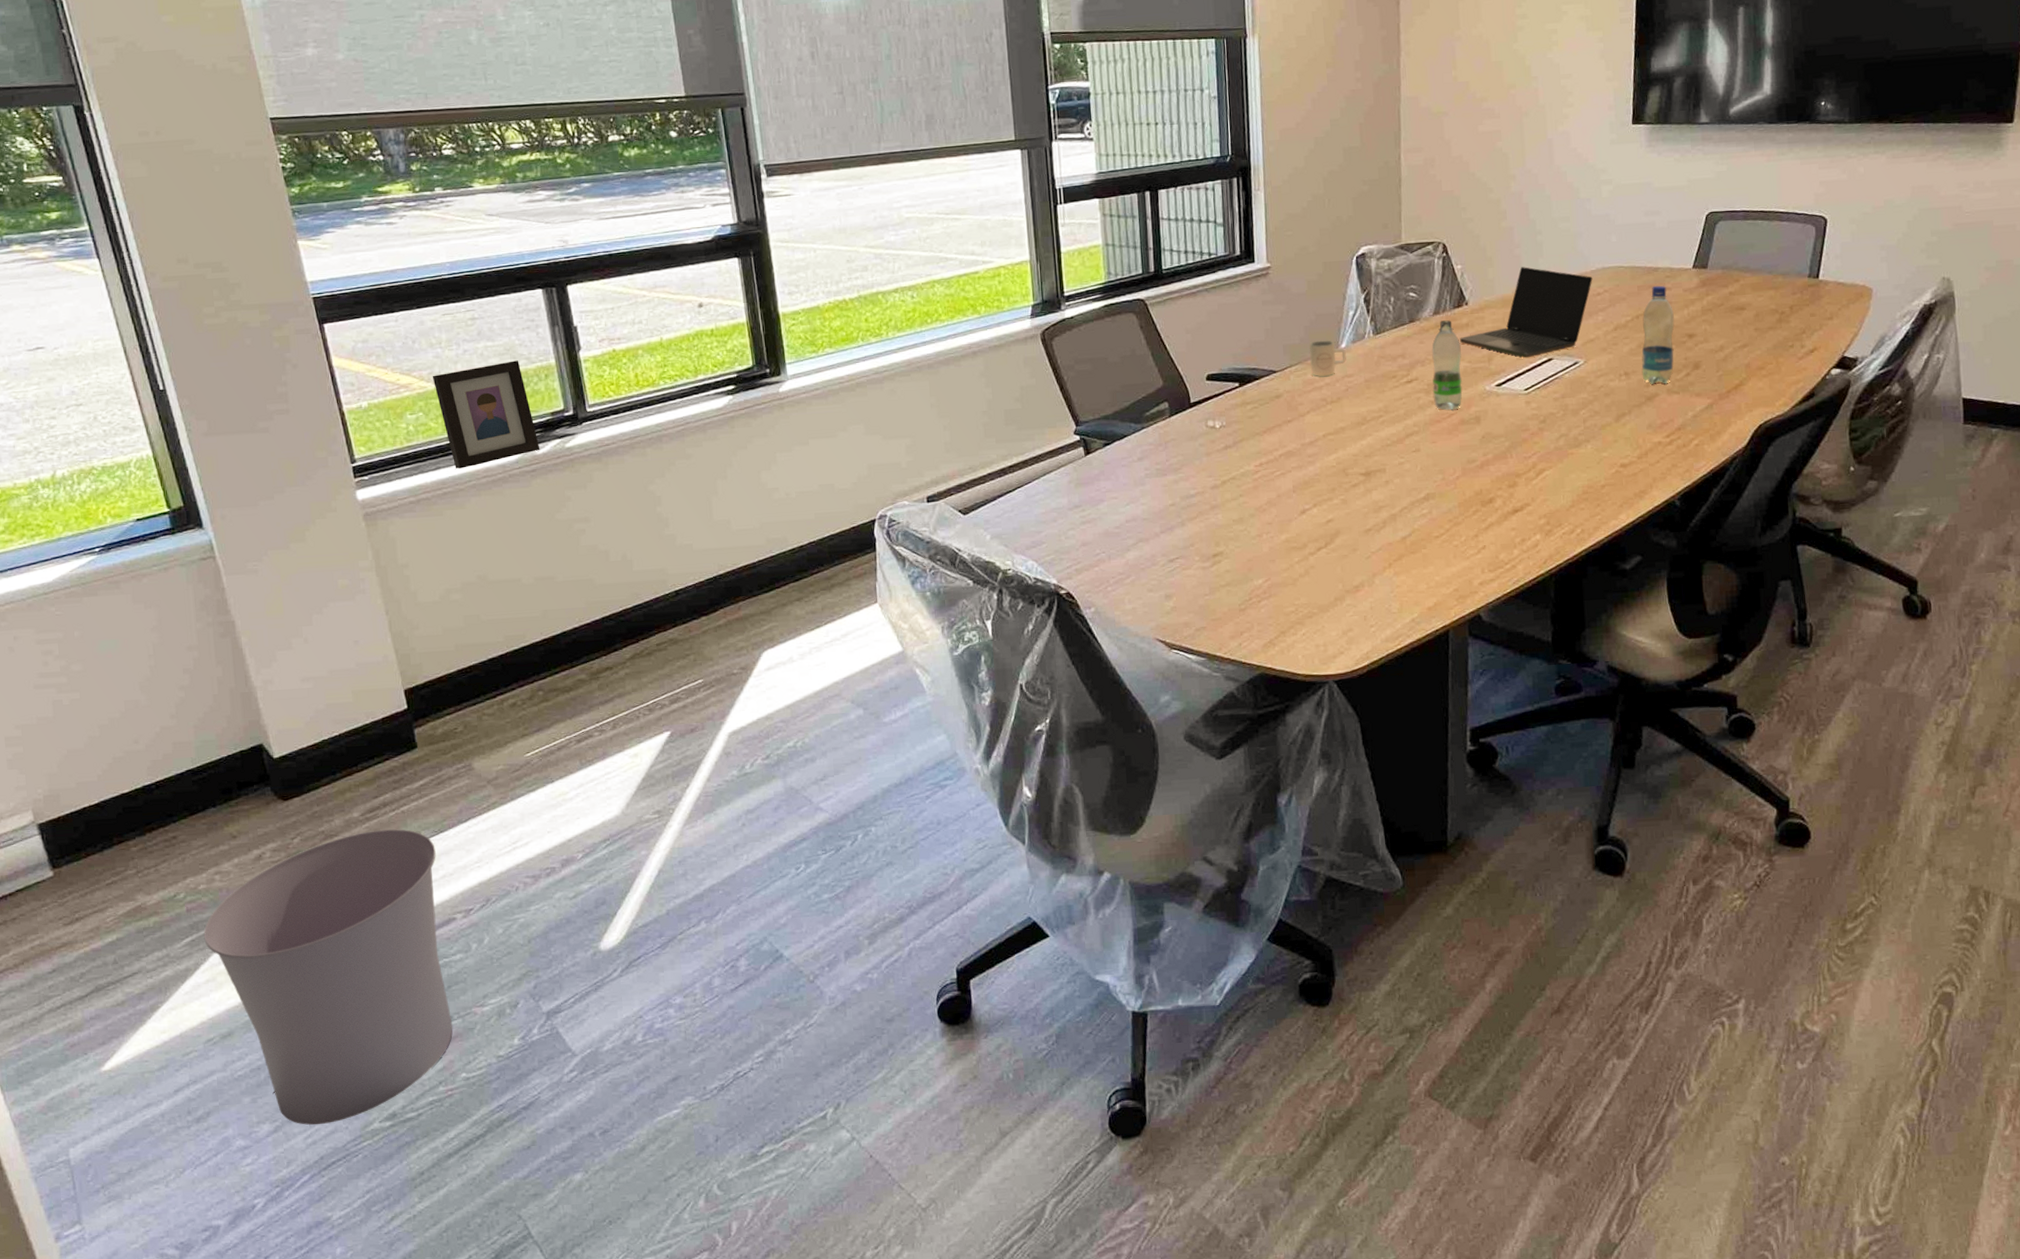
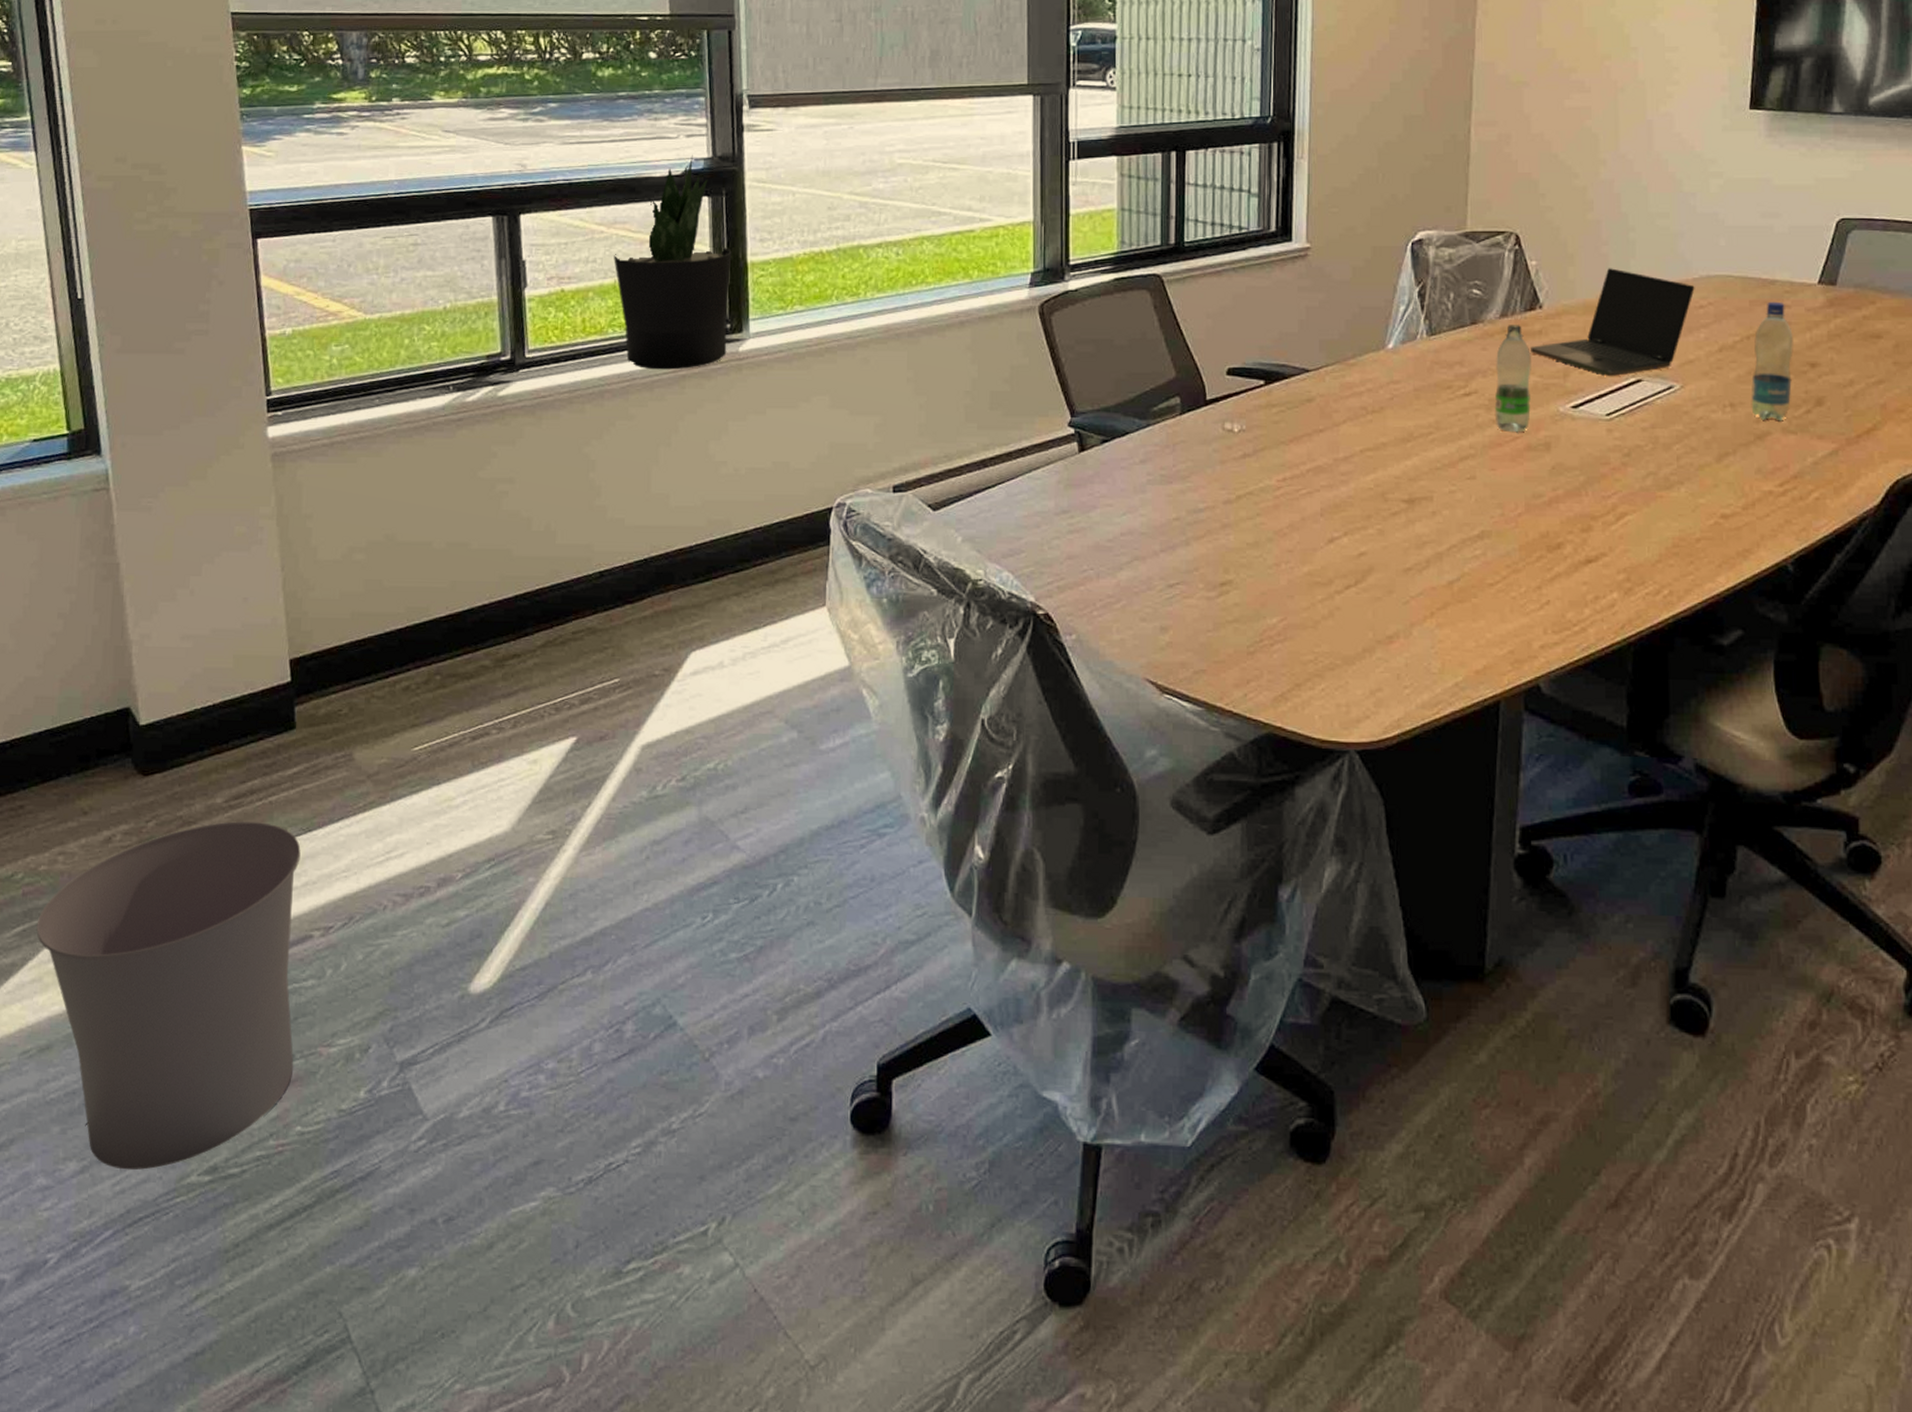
picture frame: present [432,360,540,470] -> none [364,294,470,412]
planter: none [657,221,769,414] -> present [614,154,732,370]
mug: present [1309,340,1346,376] -> none [1349,338,1393,380]

